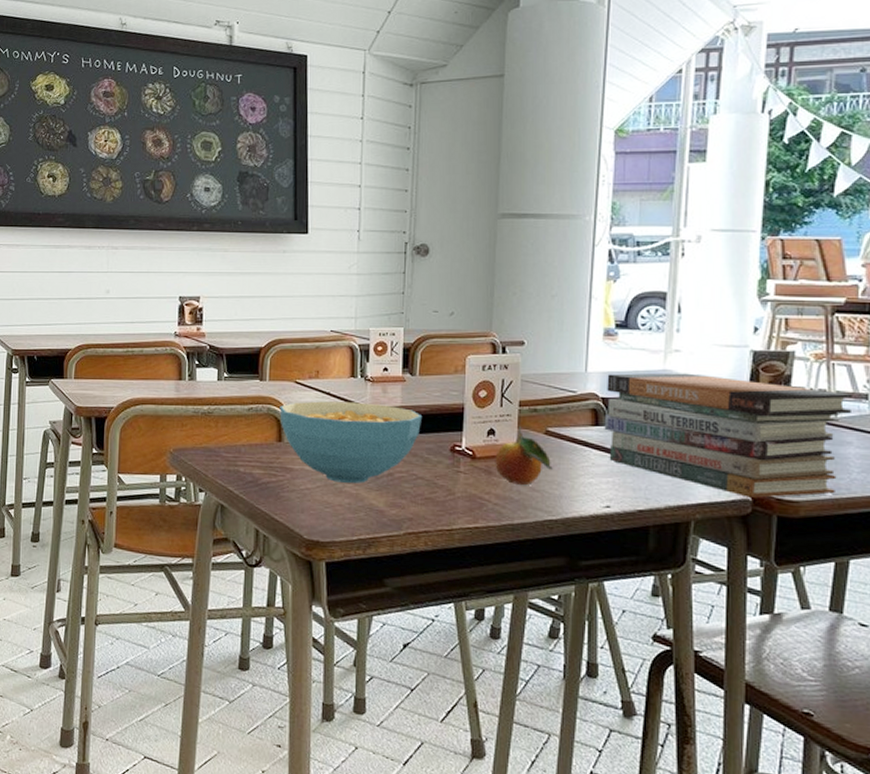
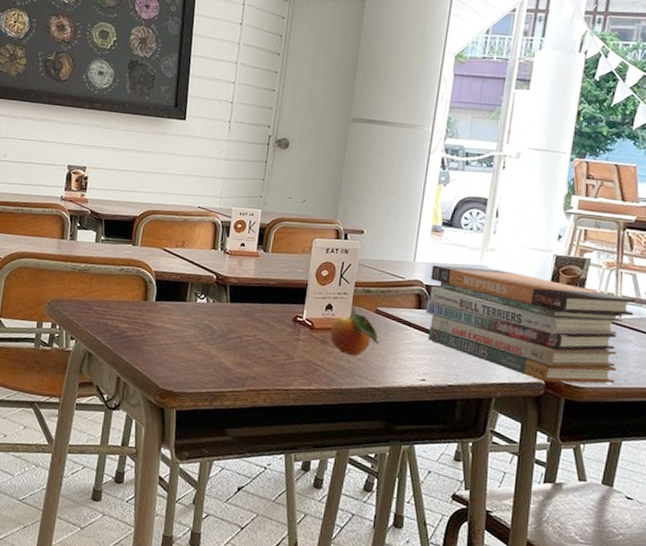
cereal bowl: present [279,401,423,483] -> none [147,266,272,343]

